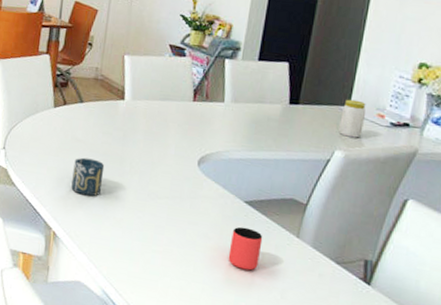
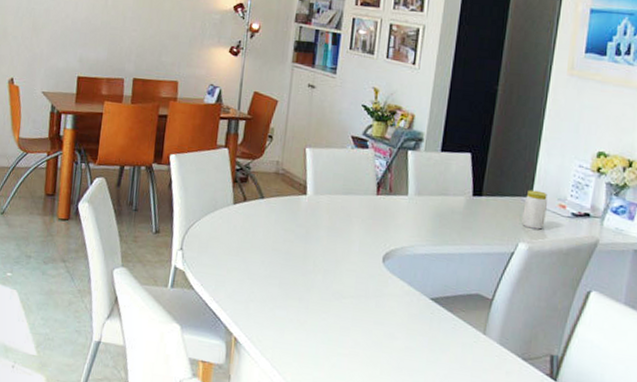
cup: present [71,157,105,197] -> none [252,257,287,298]
cup: present [228,226,263,271] -> none [415,325,450,371]

